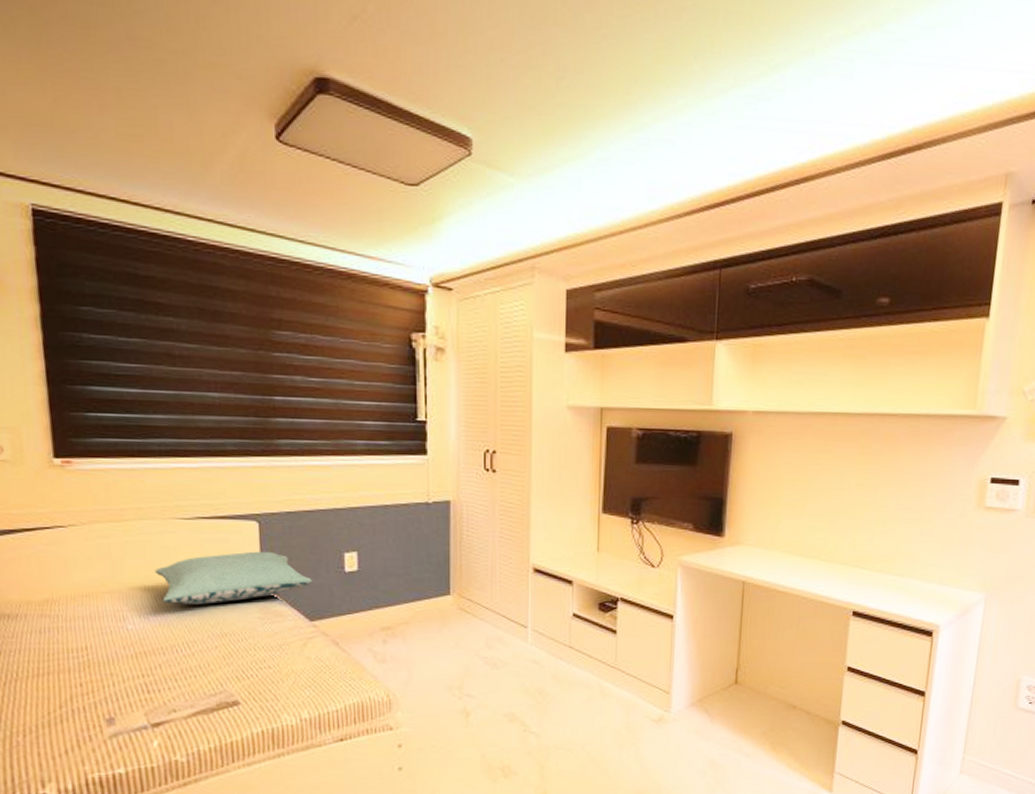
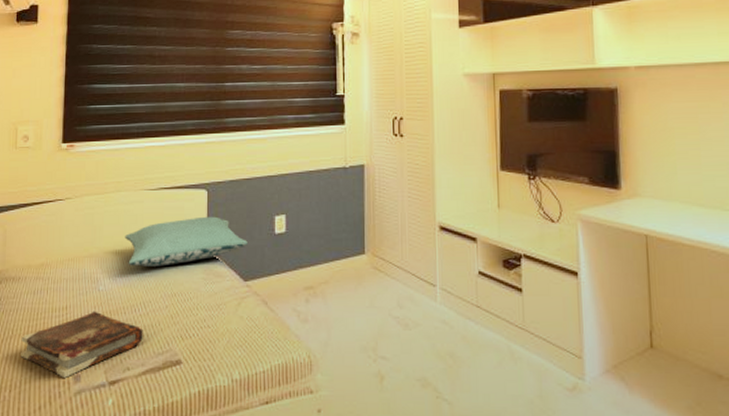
book: none [30,651,190,721] -> present [20,311,143,378]

